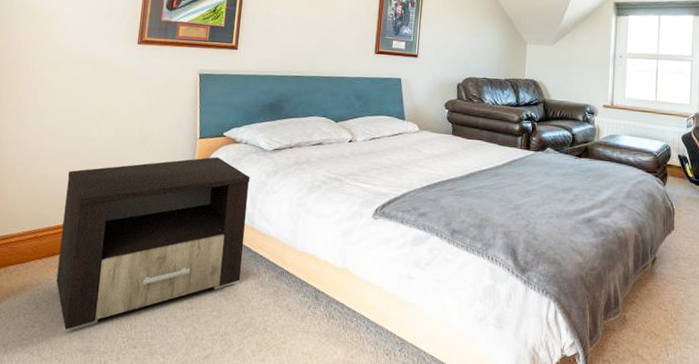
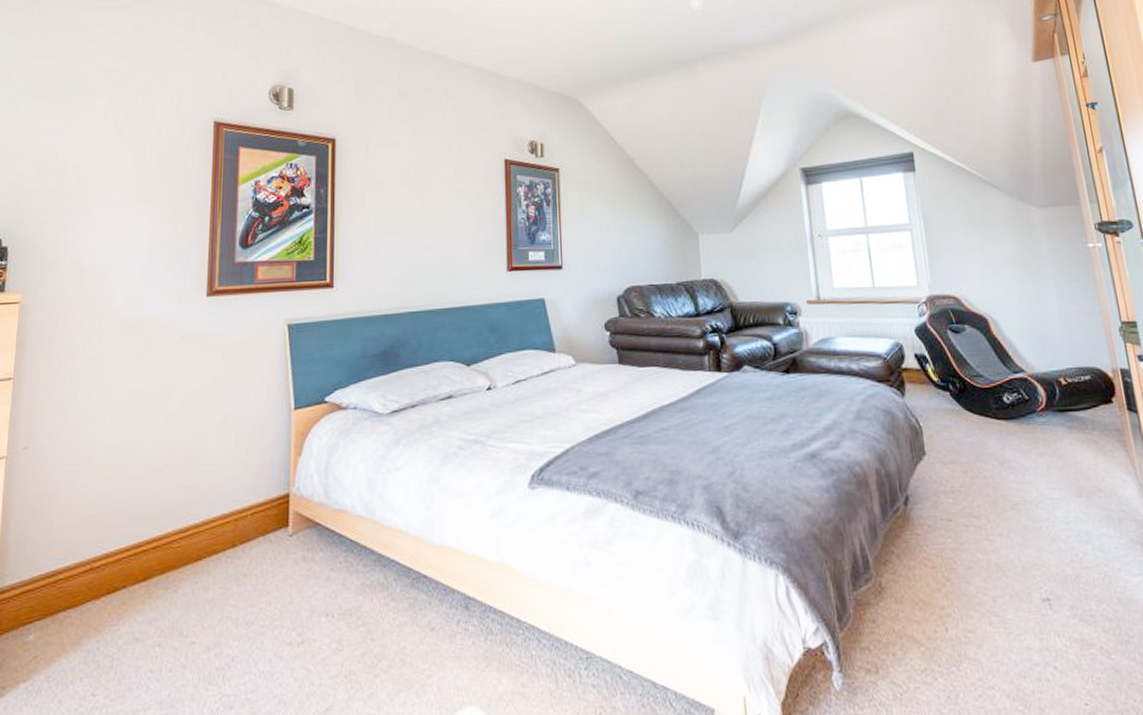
nightstand: present [56,157,250,332] -> none [121,431,364,697]

